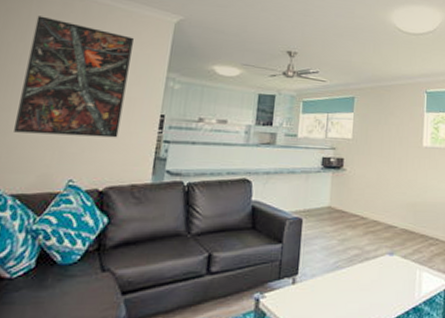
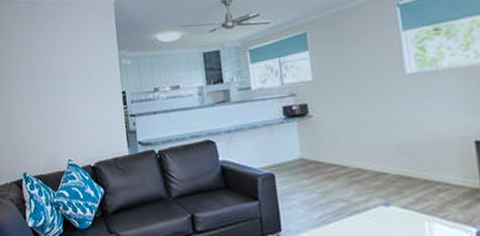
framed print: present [14,16,134,138] -> none [15,25,94,127]

